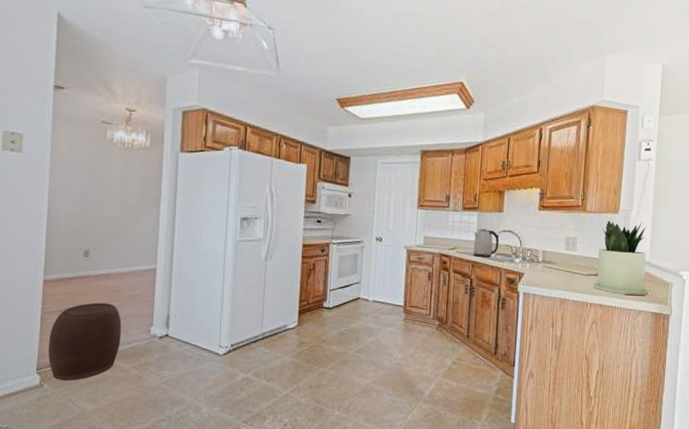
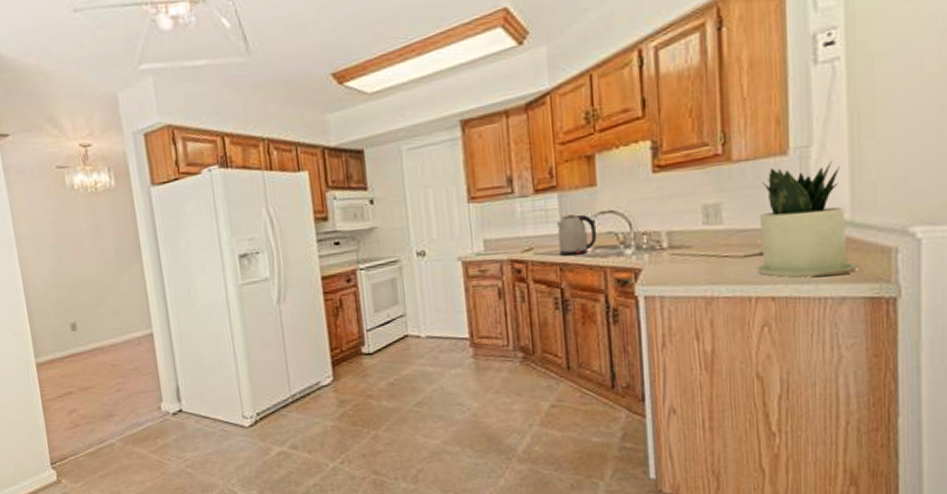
stool: present [48,302,122,381] -> none [55,381,132,474]

